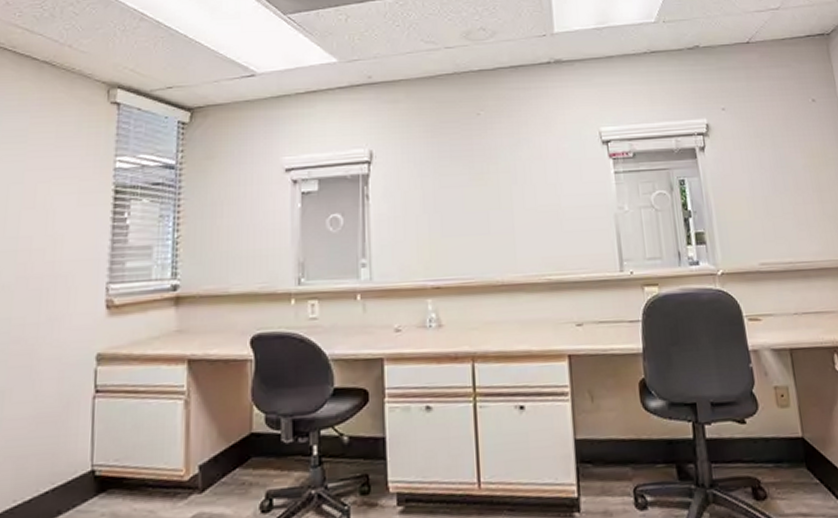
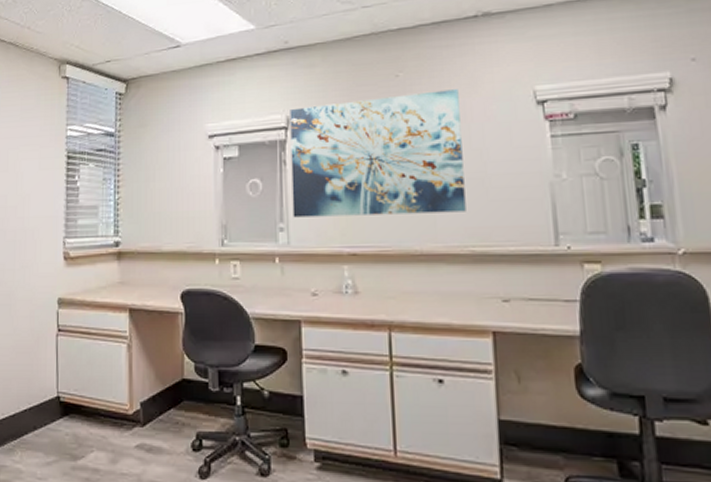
wall art: none [373,128,543,253] -> present [290,89,466,218]

